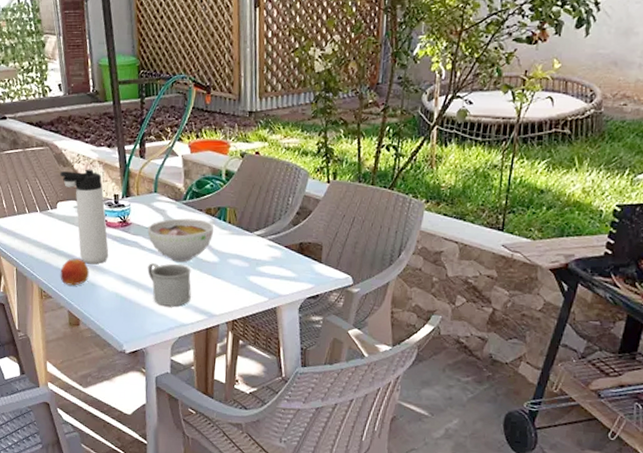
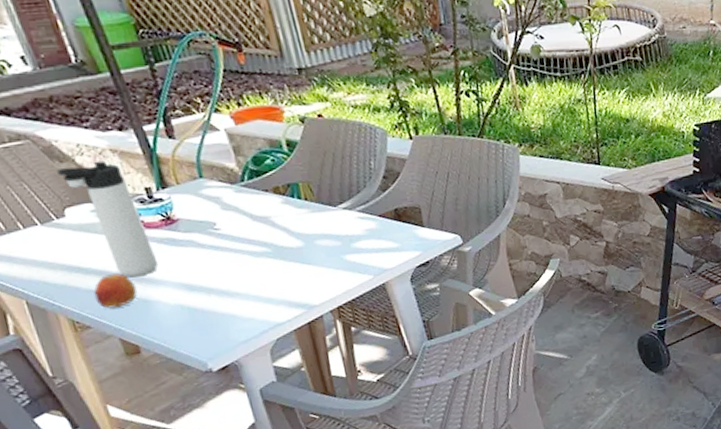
bowl: present [147,218,213,263] -> none [202,201,289,255]
mug: present [147,263,191,306] -> none [214,256,280,308]

